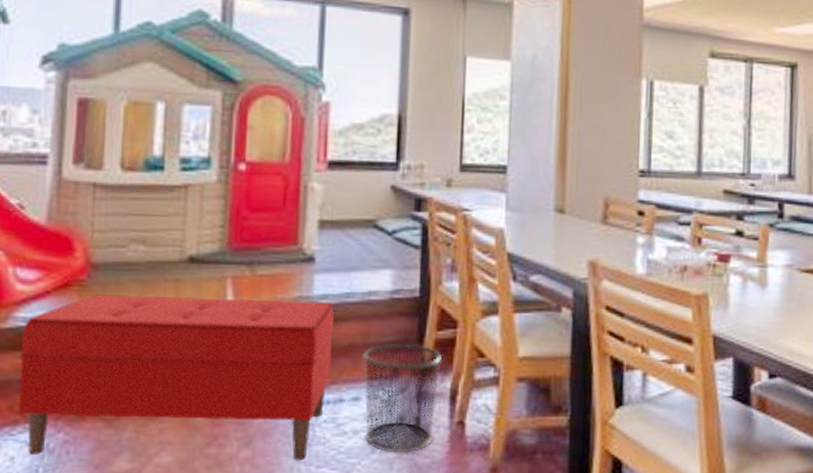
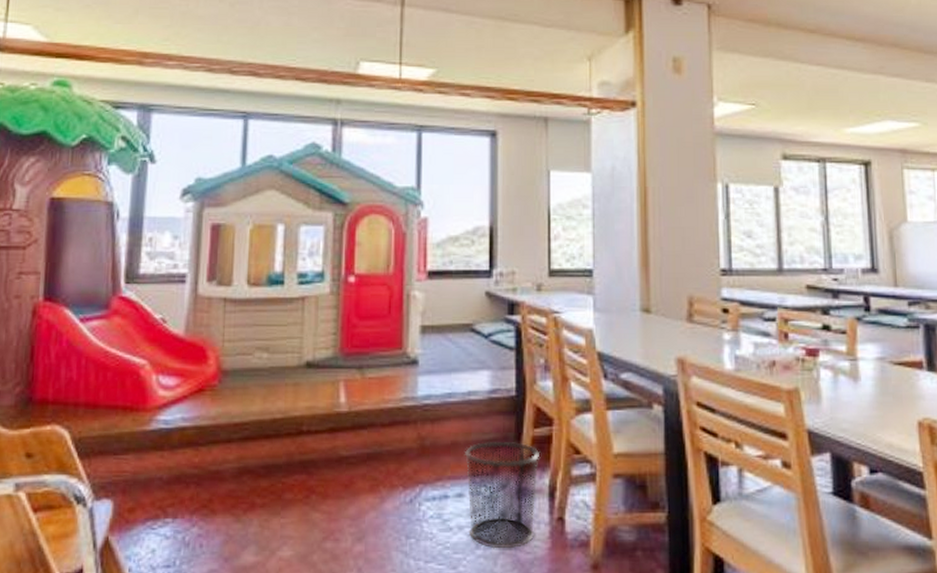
bench: present [18,294,334,461] -> none [158,398,437,556]

